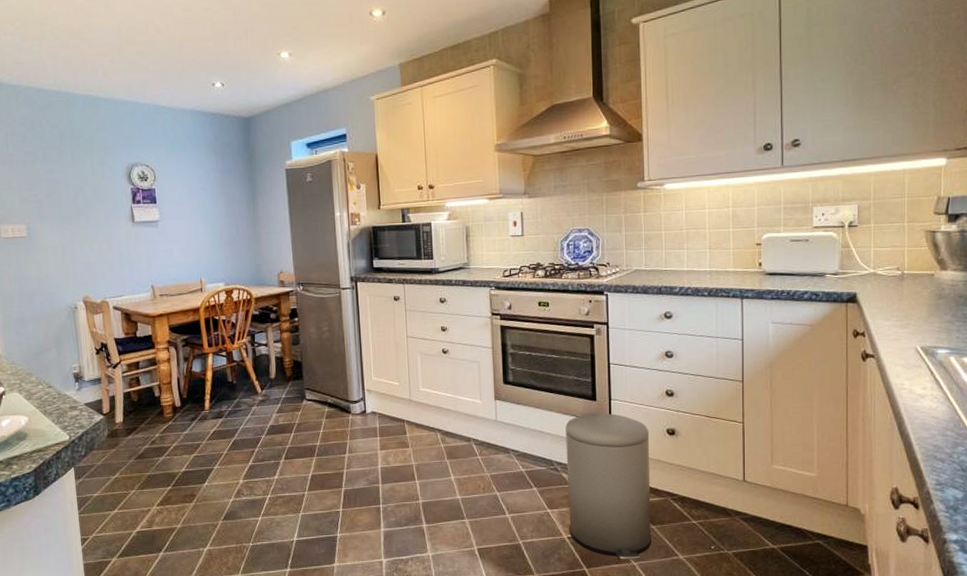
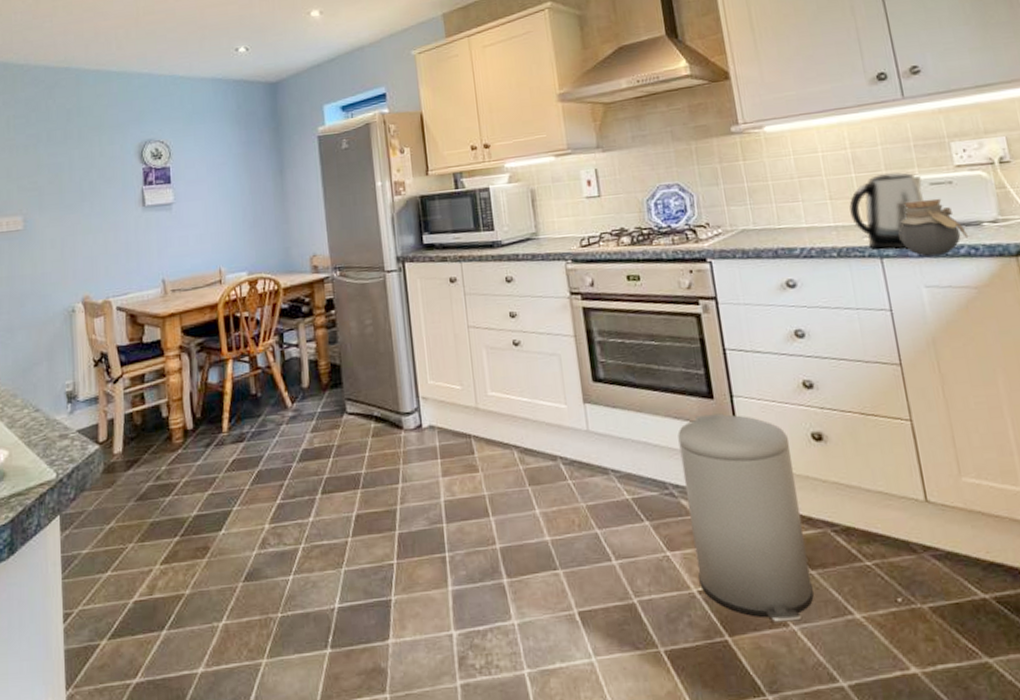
kettle: none [724,229,784,294] -> present [849,172,923,251]
jar: none [759,252,813,300] -> present [899,198,969,258]

